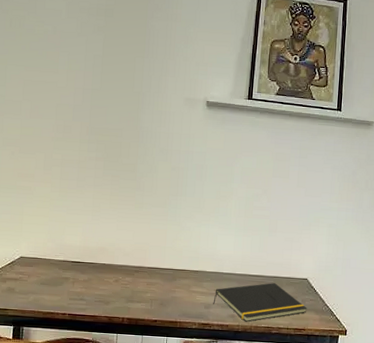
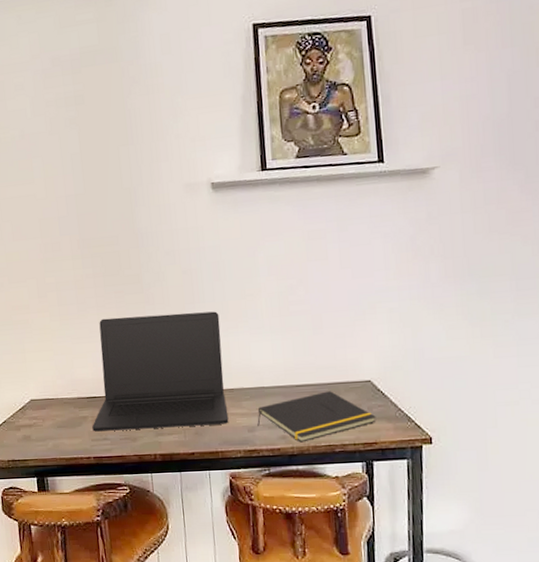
laptop: none [72,196,196,299] -> present [92,311,229,432]

